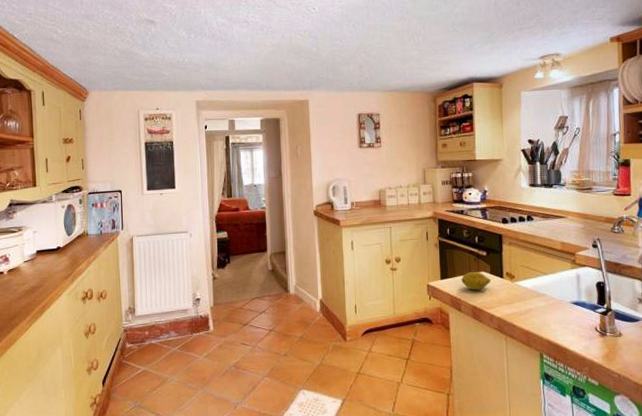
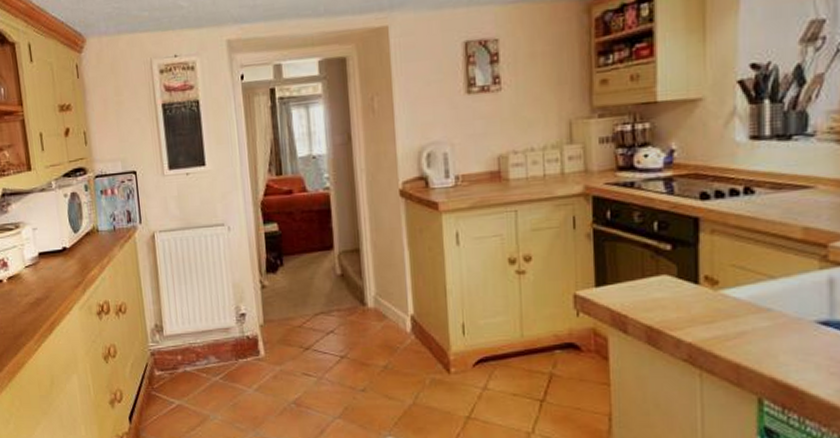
fruit: present [461,272,491,290] -> none [628,275,678,303]

